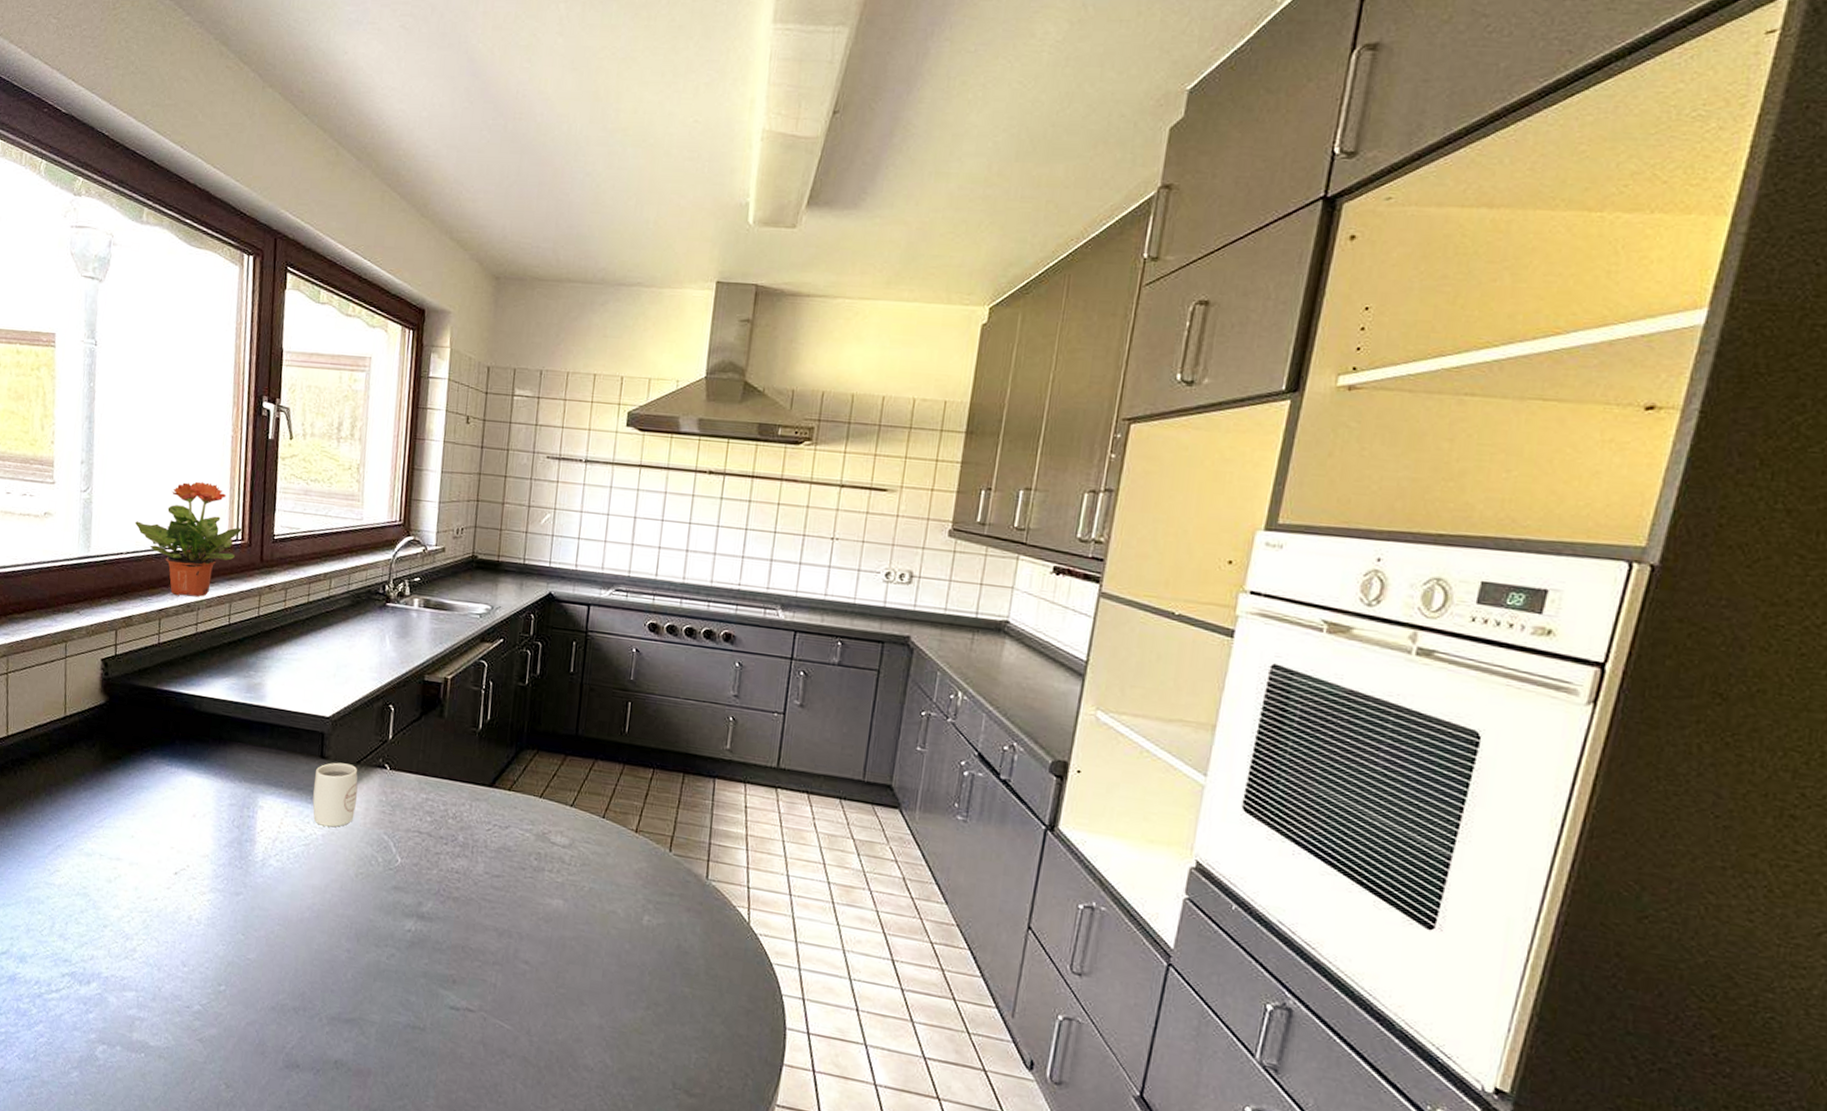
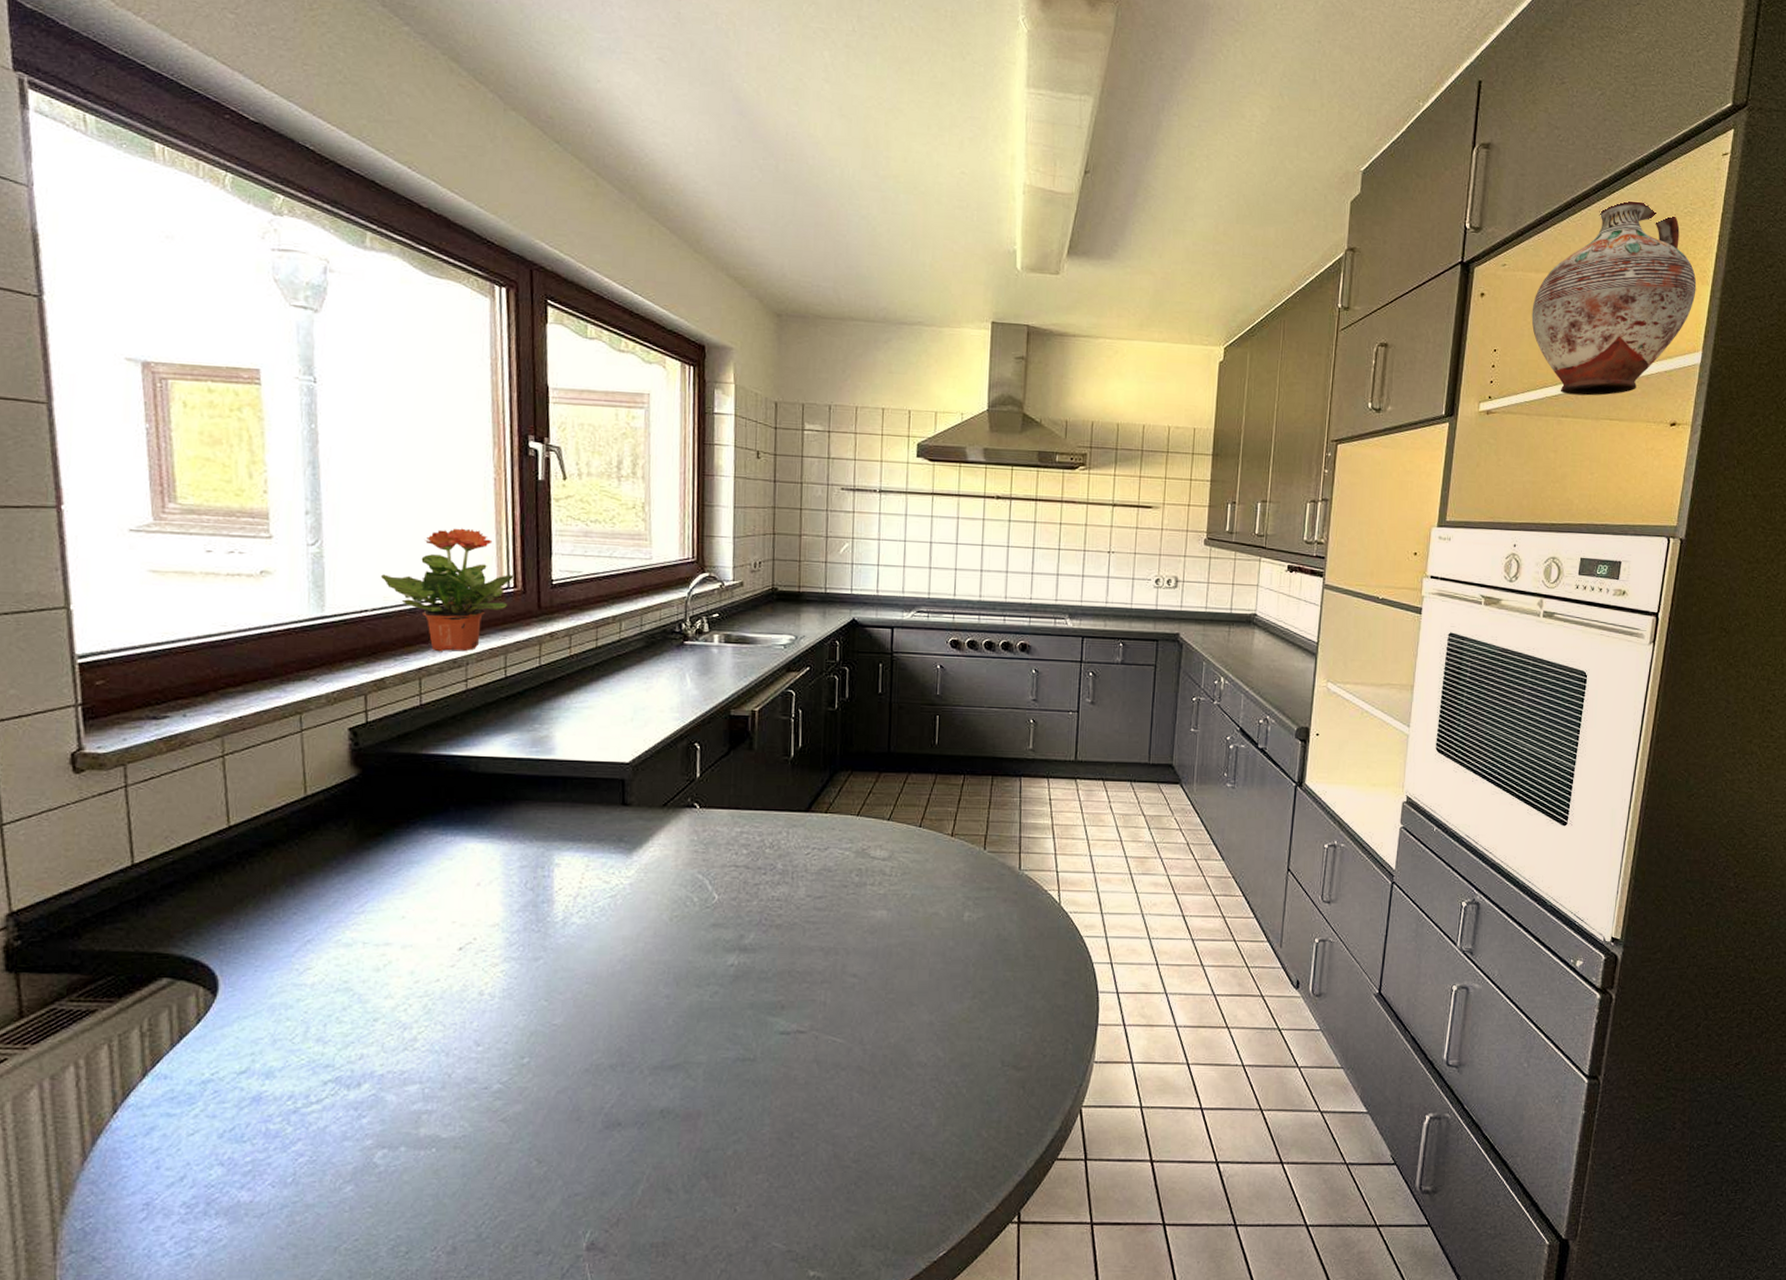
mug: present [312,762,358,827] -> none [616,807,666,874]
ceramic jug: none [1426,104,1706,368] -> present [1531,200,1697,396]

